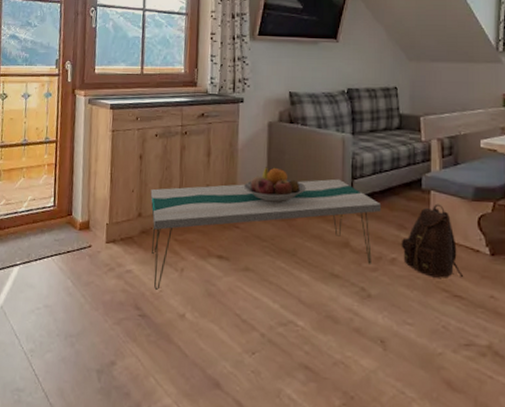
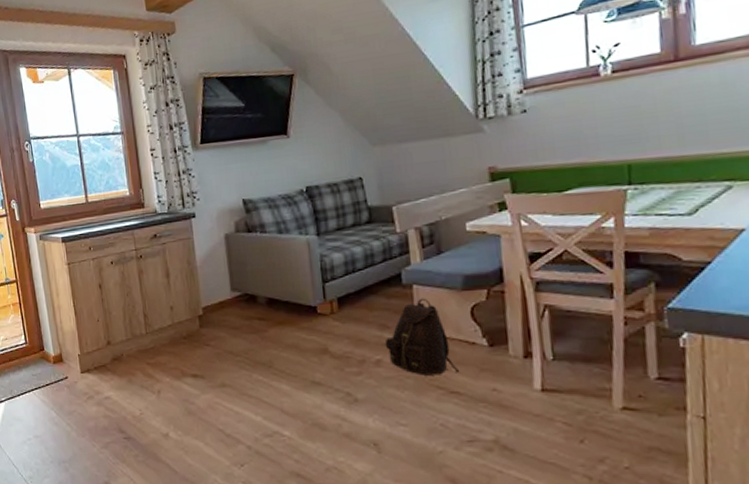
coffee table: present [150,179,382,290] -> none [115,284,360,413]
fruit bowl: present [243,167,306,202] -> none [208,280,275,316]

